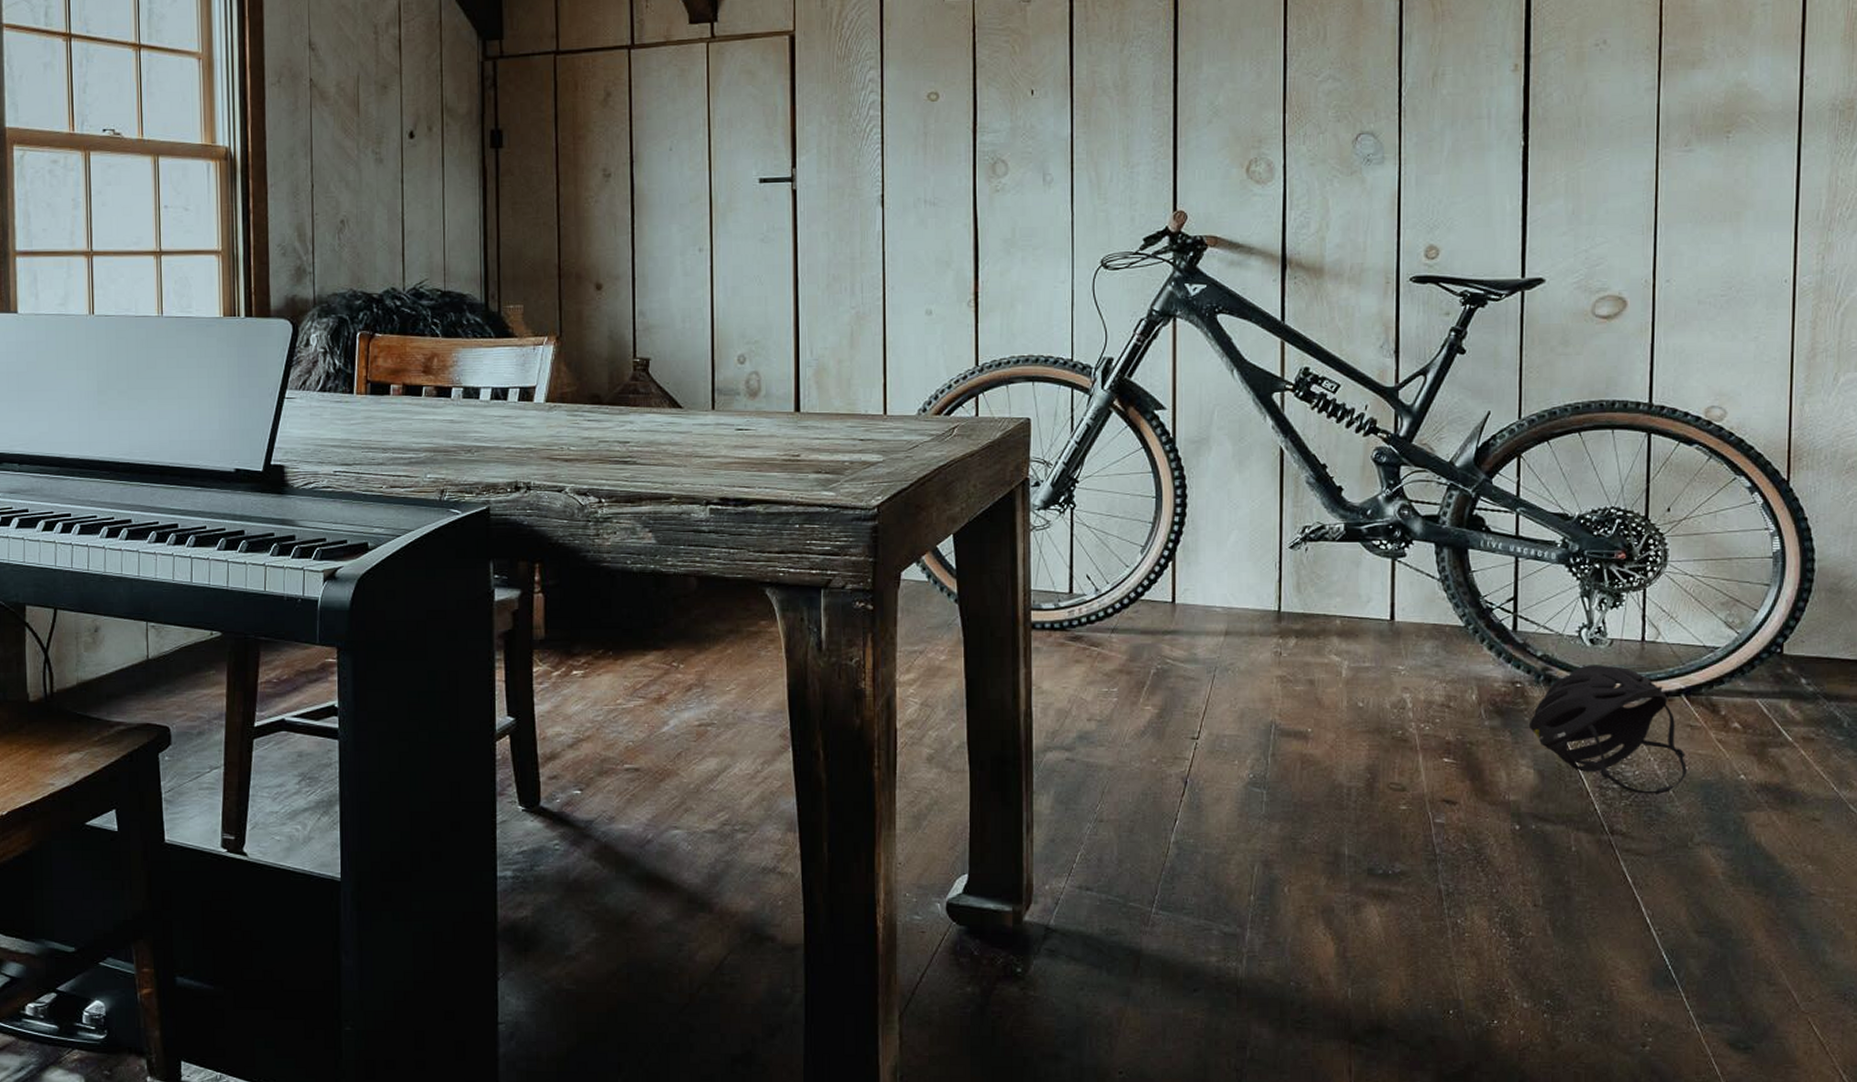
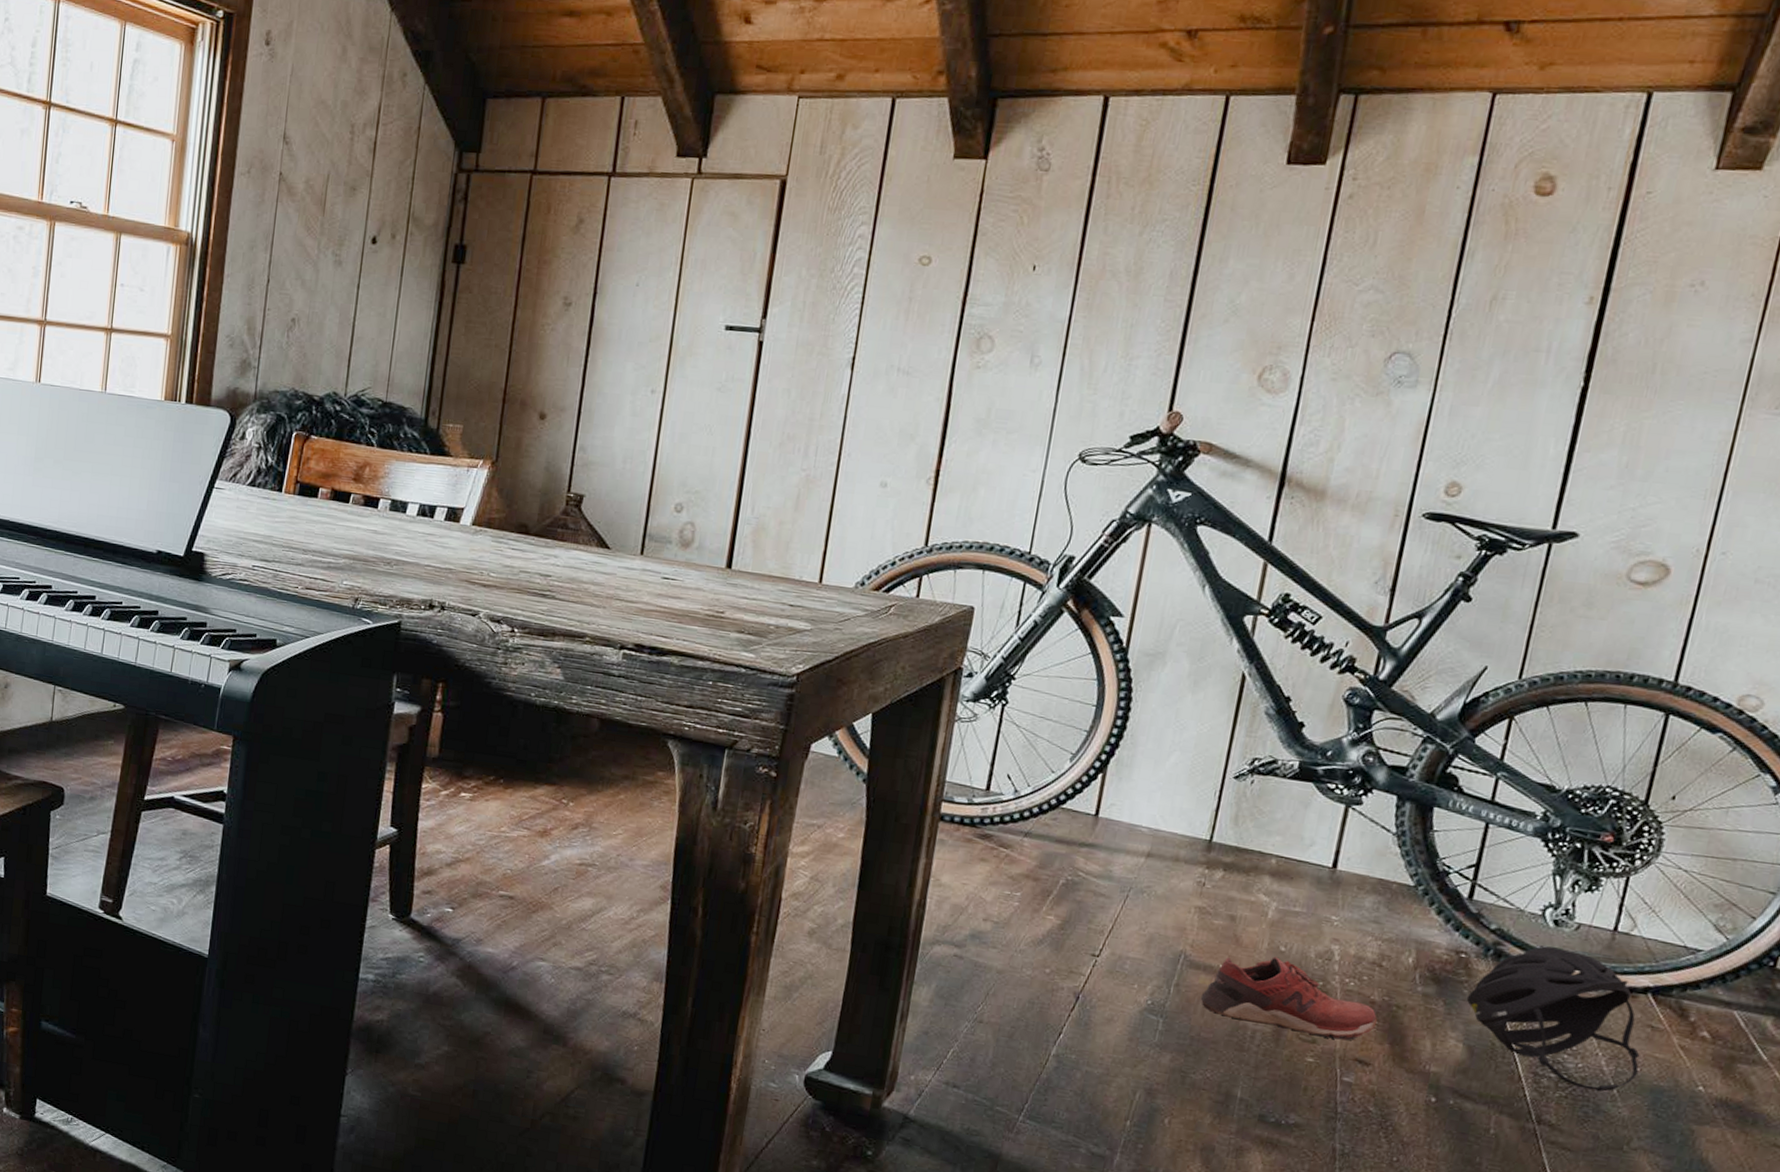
athletic shoe: none [1296,713,1456,784] -> present [1200,956,1378,1041]

